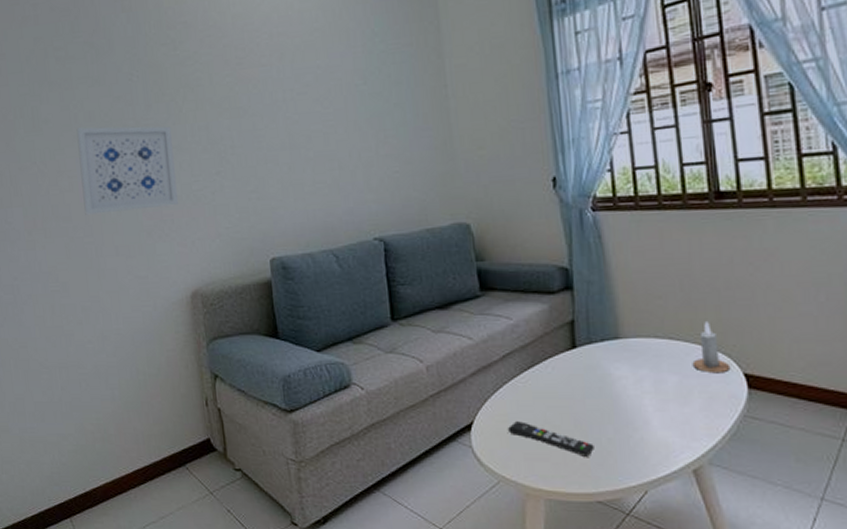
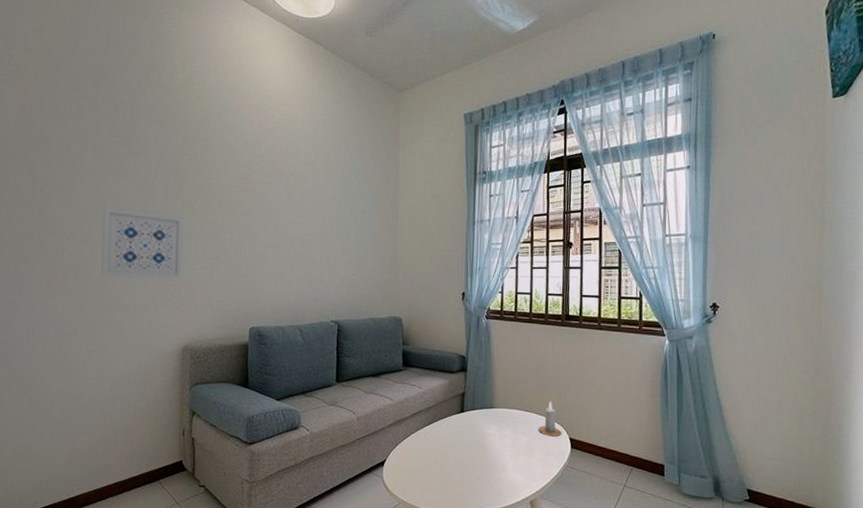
remote control: present [508,421,594,457] -> none [410,461,467,489]

